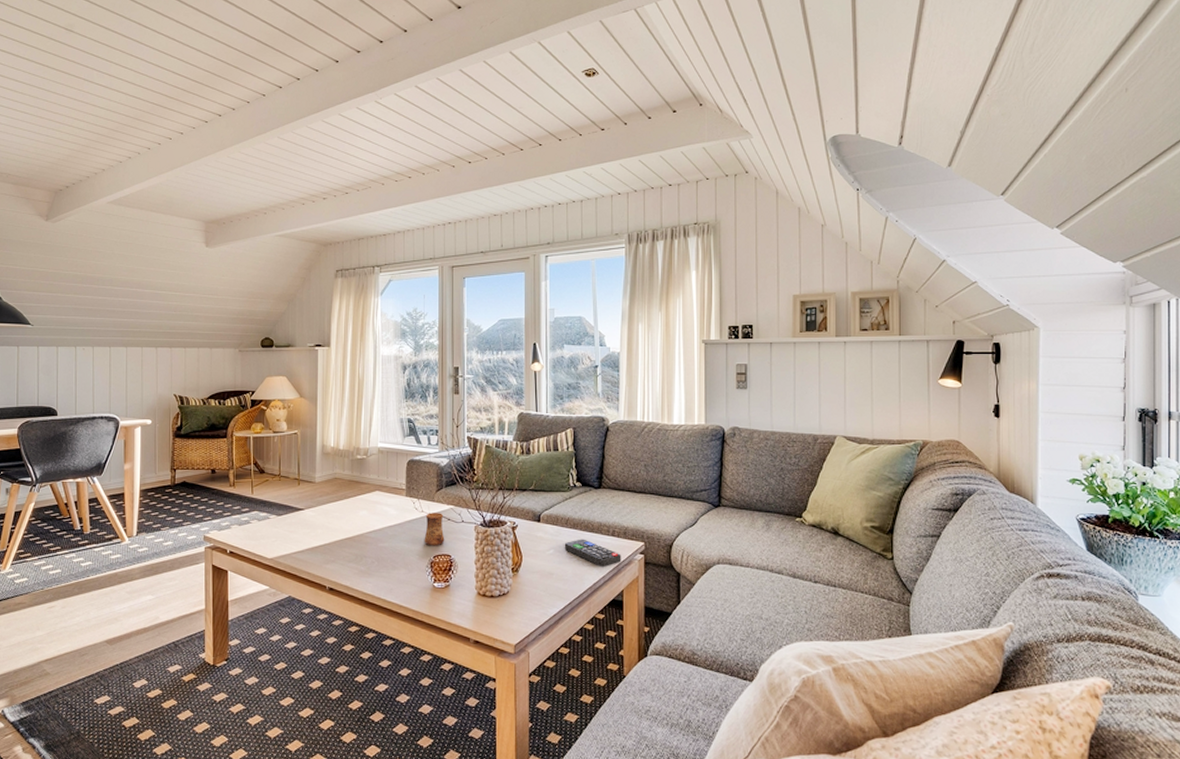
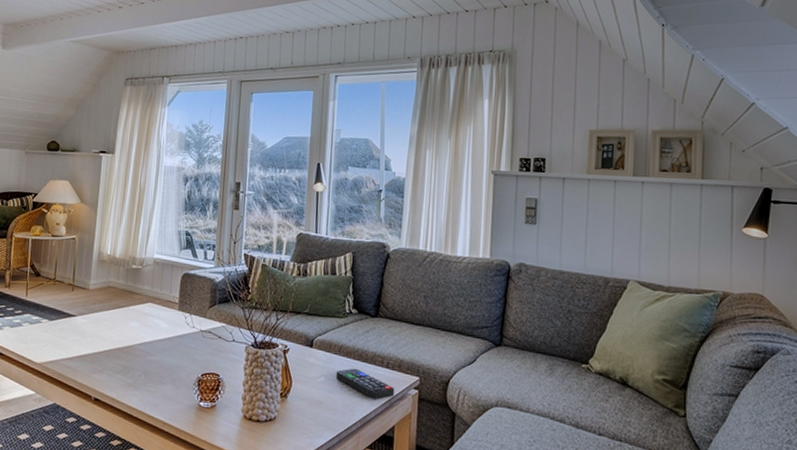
cup: present [424,513,445,546] -> none [193,329,215,364]

